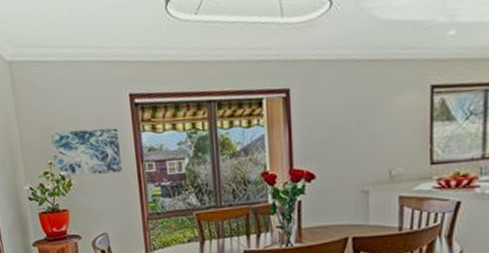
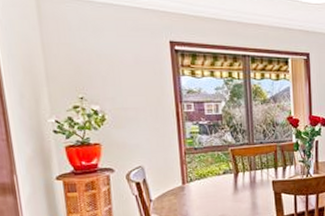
wall art: present [50,128,122,178] -> none [82,67,160,112]

